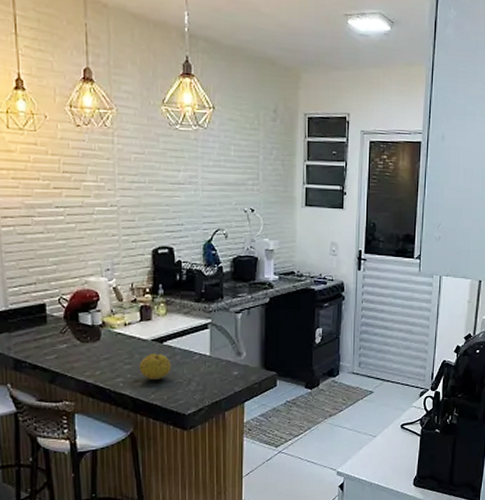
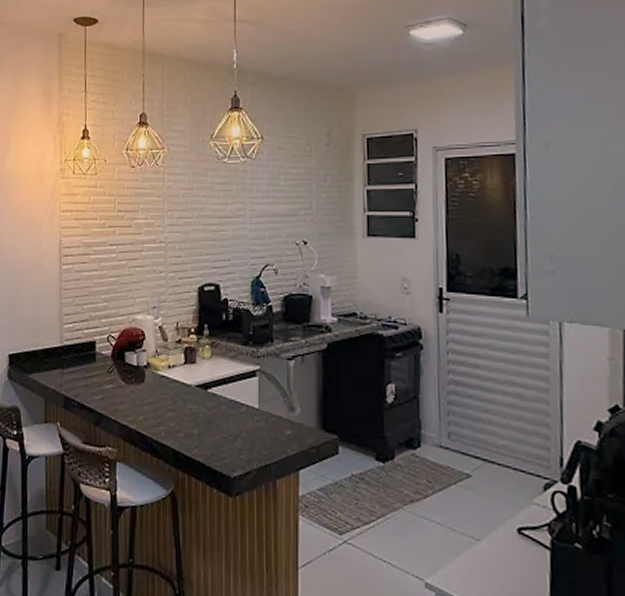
fruit: present [140,353,171,380] -> none [183,400,216,432]

